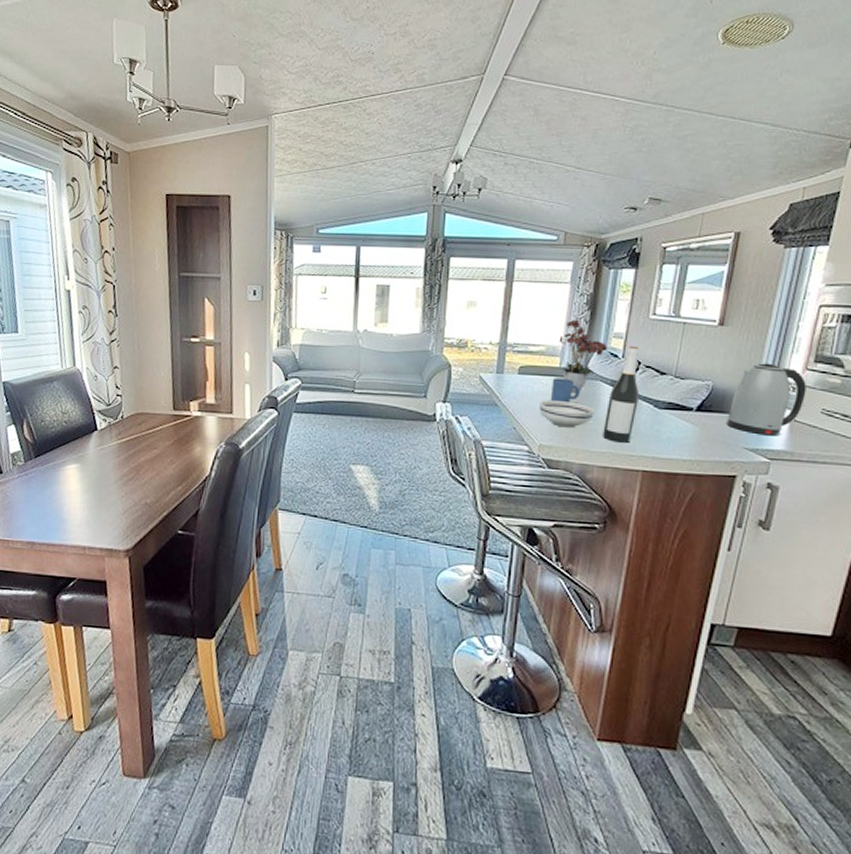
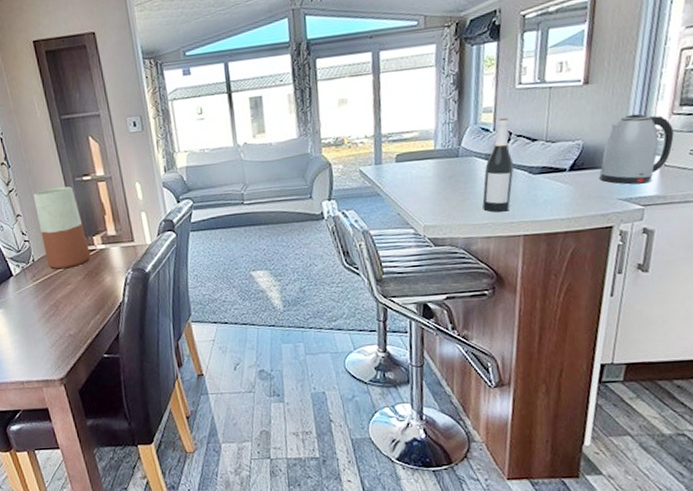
vase: none [135,344,185,432] -> present [33,186,91,270]
bowl: present [539,400,594,428] -> none [419,181,473,206]
mug: present [550,378,580,403] -> none [429,159,457,184]
flower arrangement: present [558,320,608,393] -> none [431,101,478,172]

